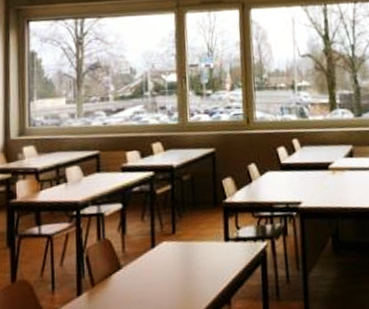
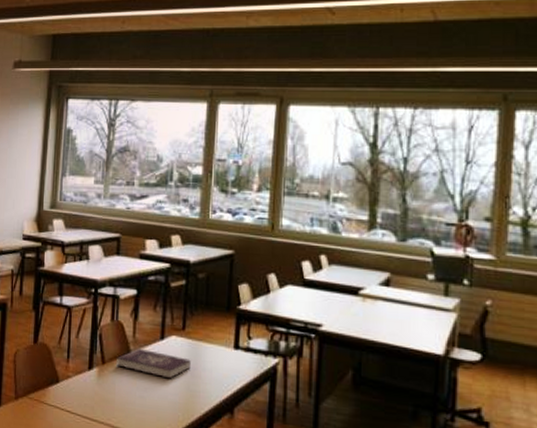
book: none [107,261,185,286] -> present [117,349,191,379]

